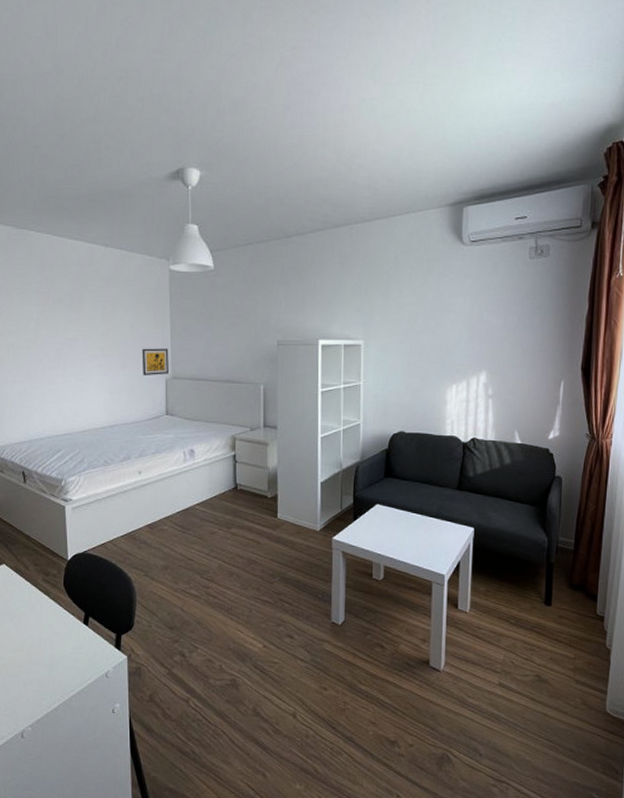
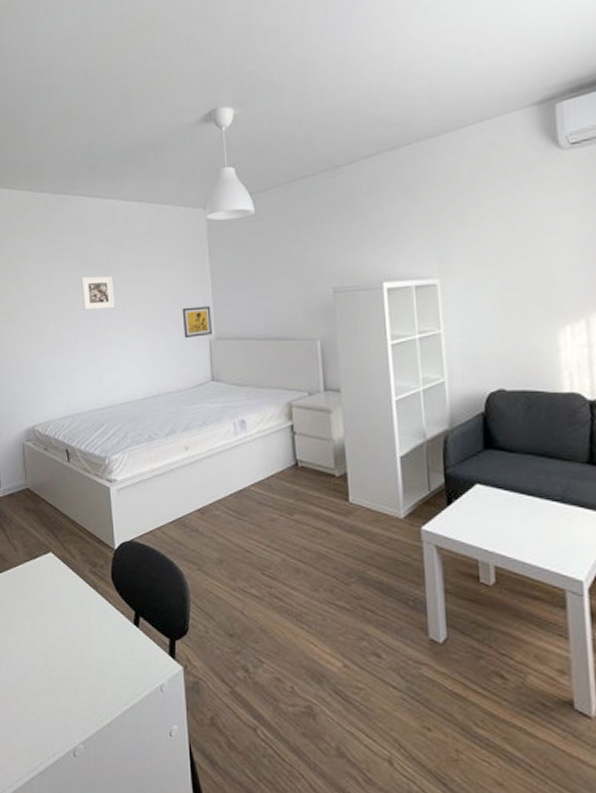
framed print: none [43,312,77,344] -> present [81,276,115,310]

